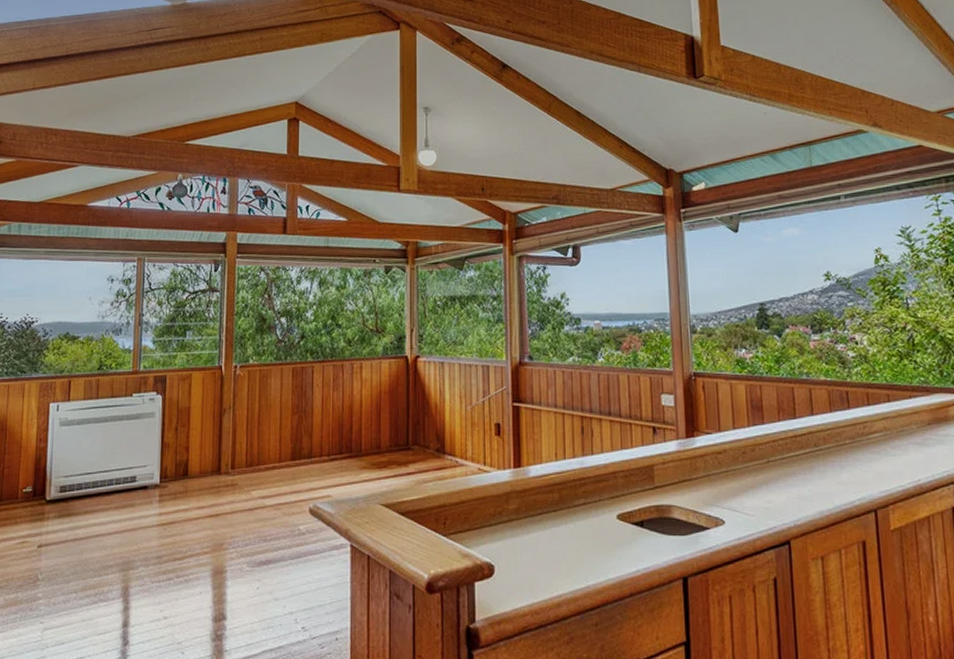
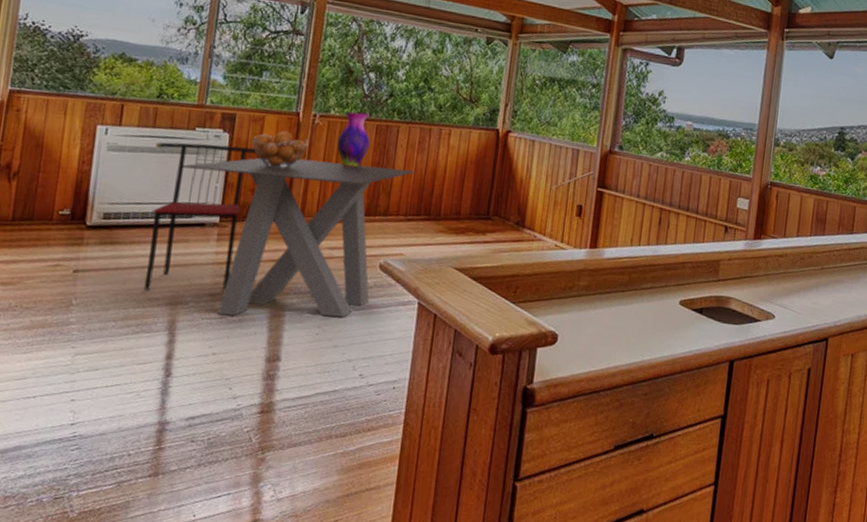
chair: none [98,407,189,559] -> present [143,142,259,291]
dining table: none [125,408,333,577] -> present [183,158,416,317]
fruit basket: none [182,385,233,424] -> present [251,130,309,169]
vase: none [258,358,288,413] -> present [336,111,370,168]

